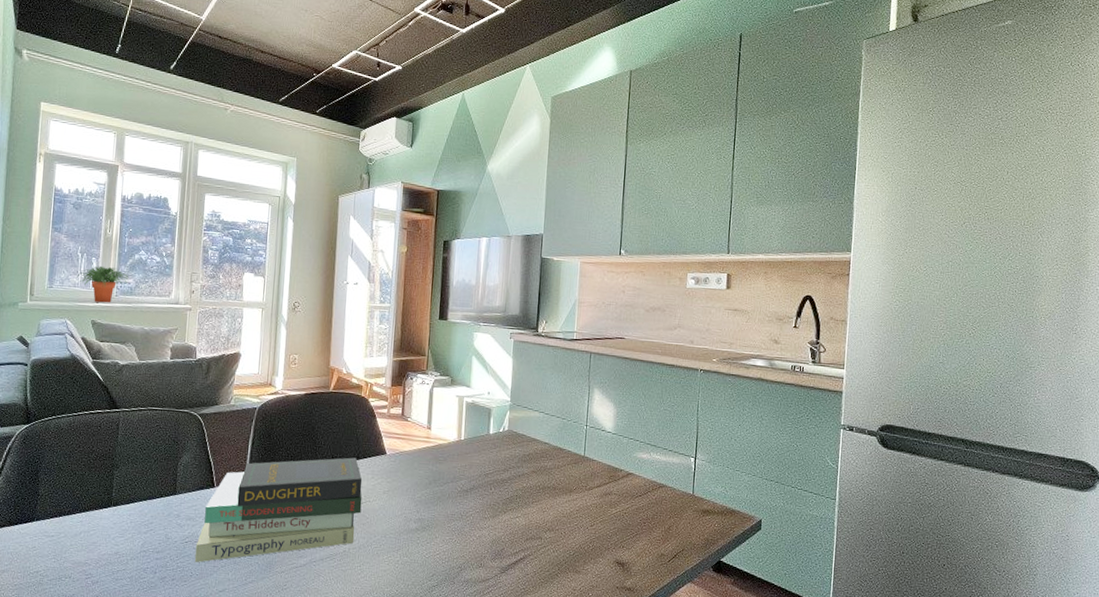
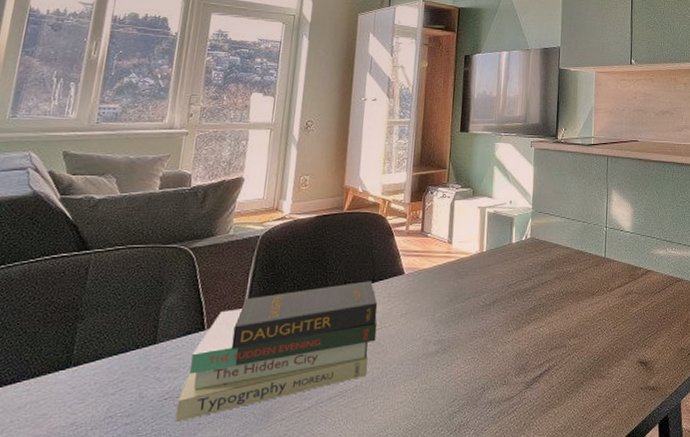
potted plant: present [77,265,129,303] -> none [49,90,114,132]

